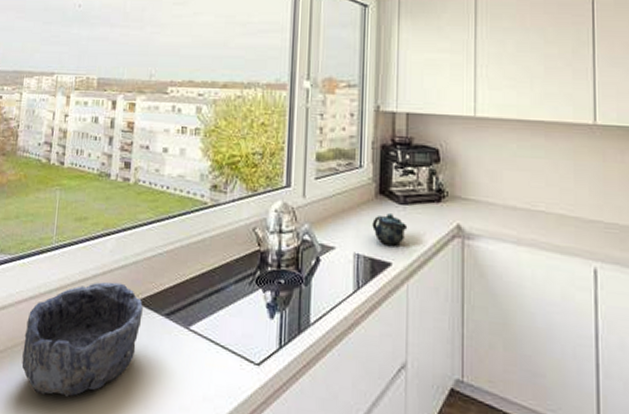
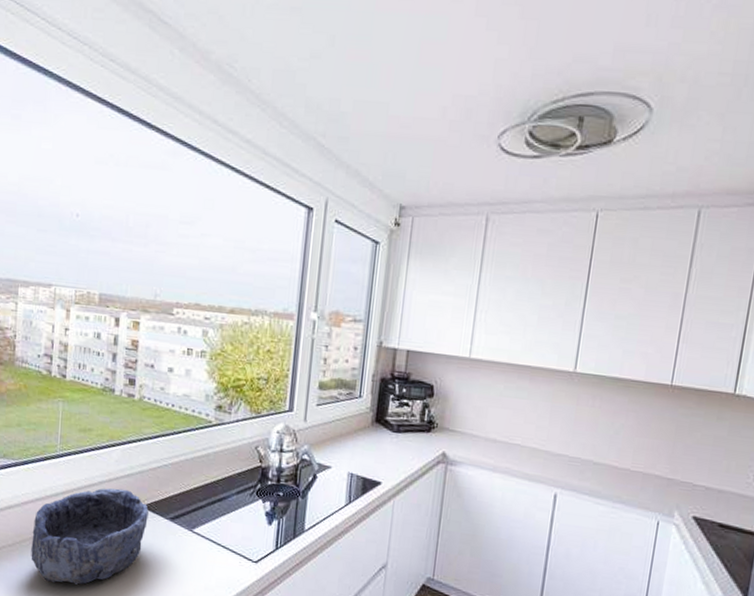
teapot: present [372,213,408,247] -> none [366,440,399,469]

